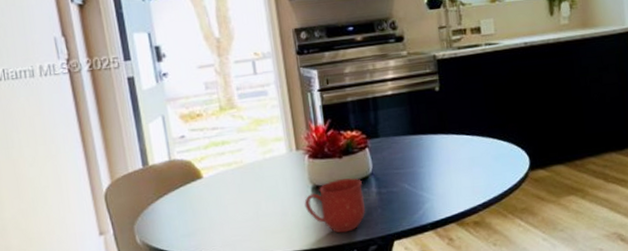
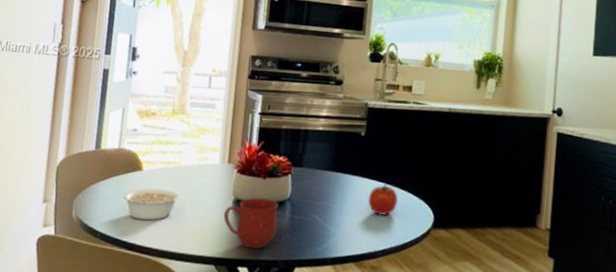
legume: none [188,192,253,230] -> present [123,188,181,221]
fruit: none [456,136,488,170] -> present [368,184,398,217]

